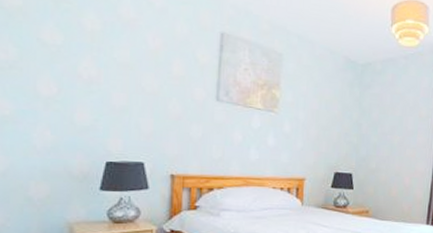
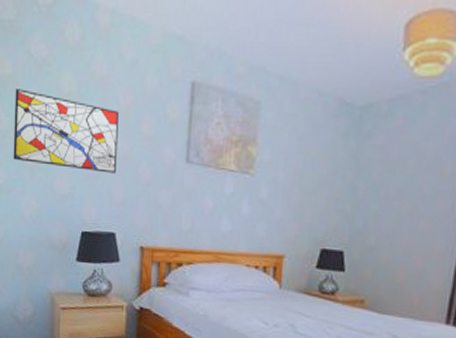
wall art: none [23,21,149,108] -> present [13,89,120,174]

